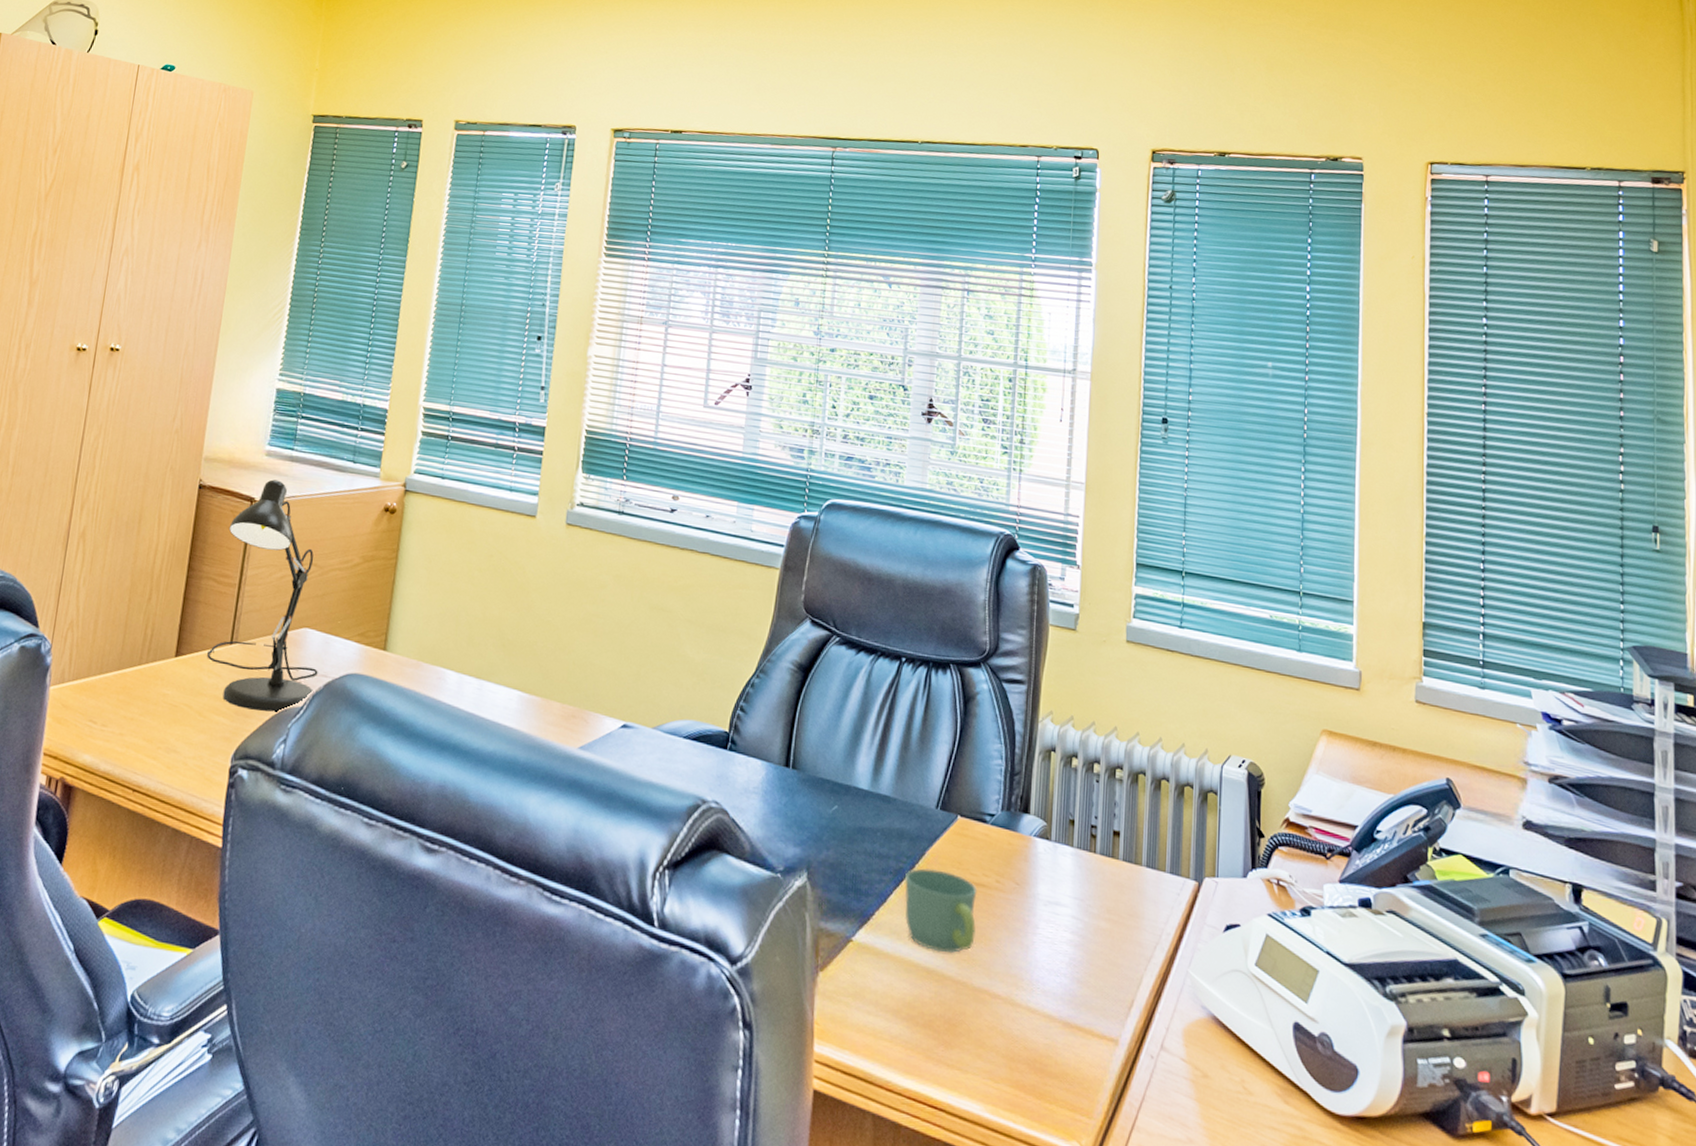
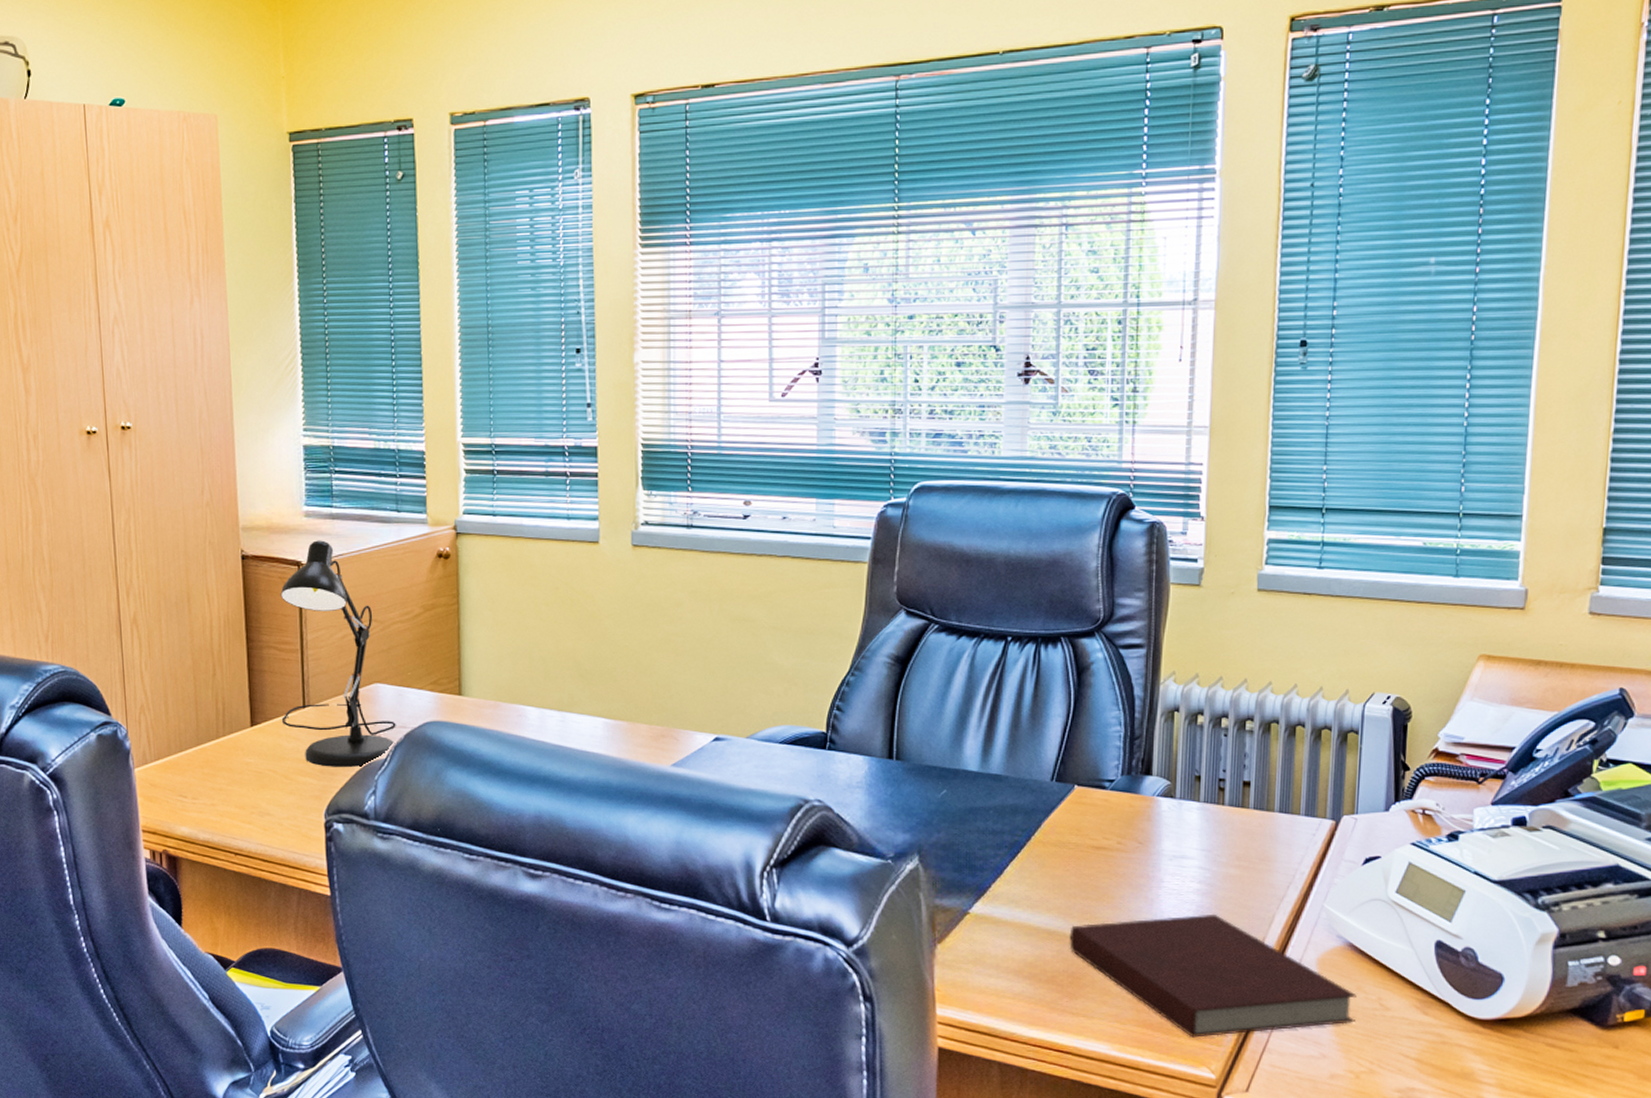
mug: present [905,868,978,954] -> none [1021,839,1098,915]
notebook: none [947,965,1221,1107] -> present [1069,913,1357,1038]

